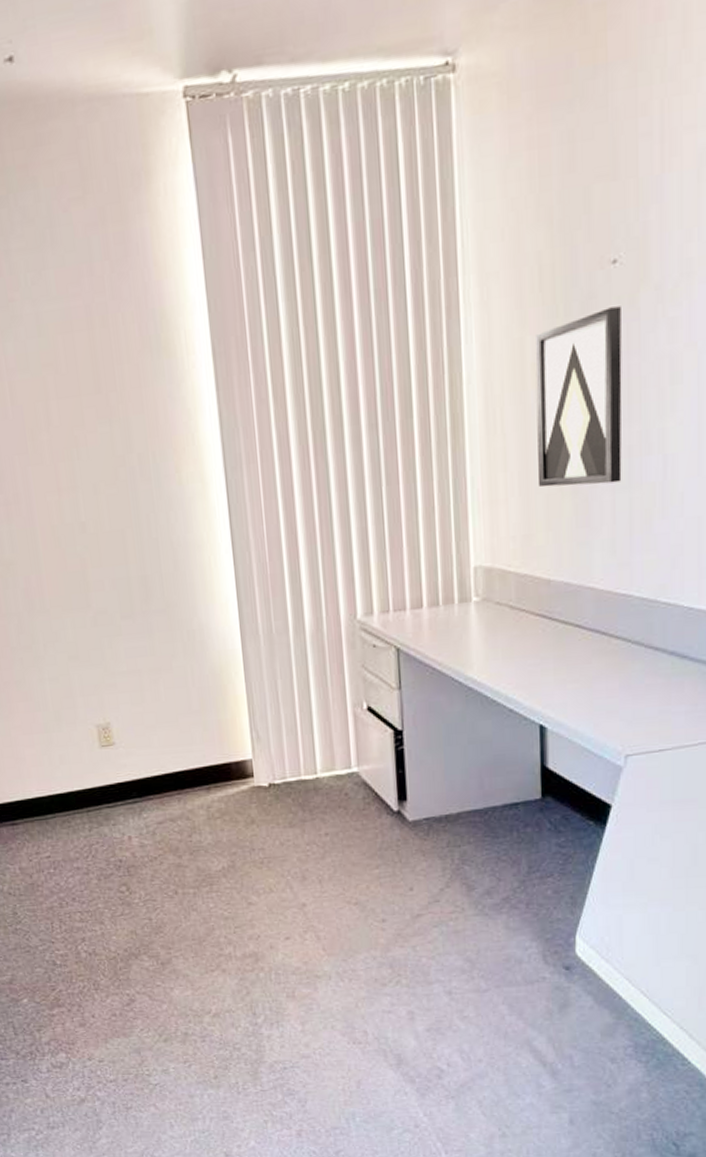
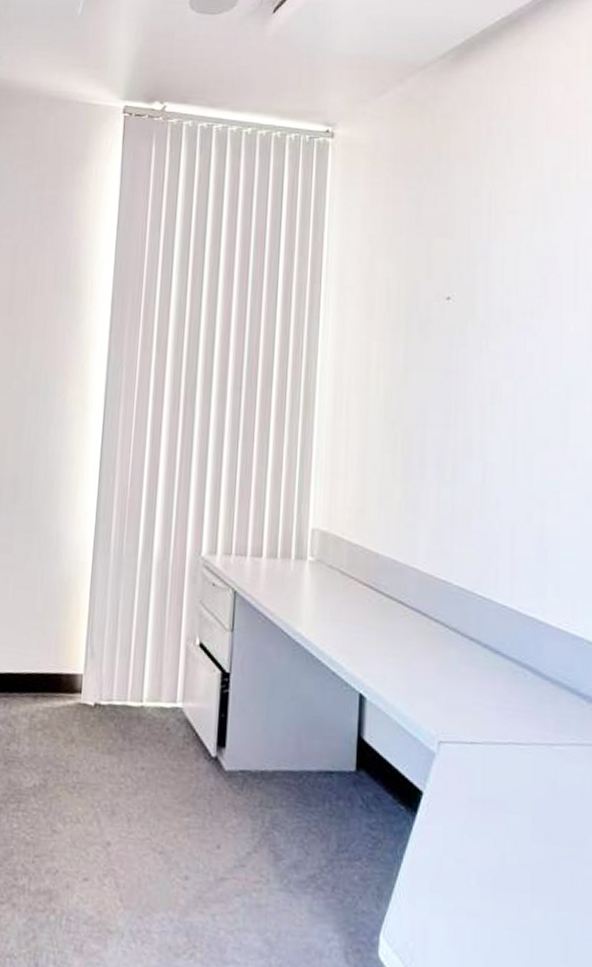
wall art: present [535,306,622,487] -> none [374,333,452,479]

